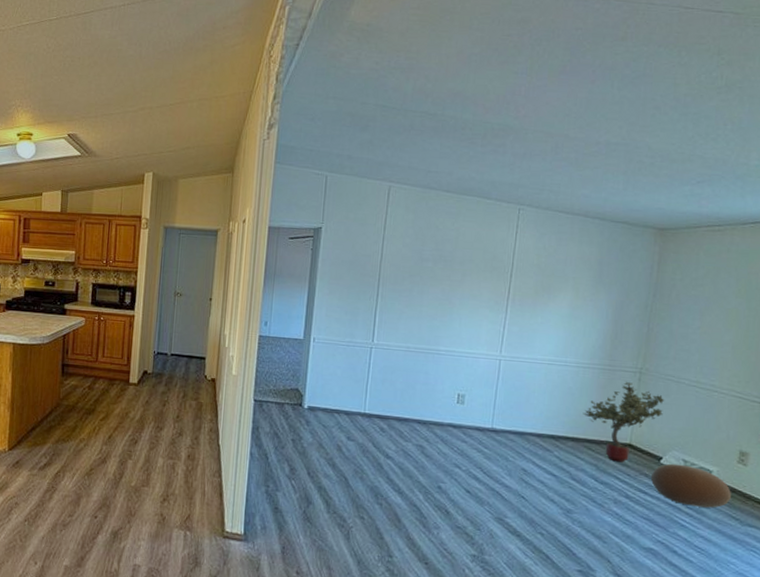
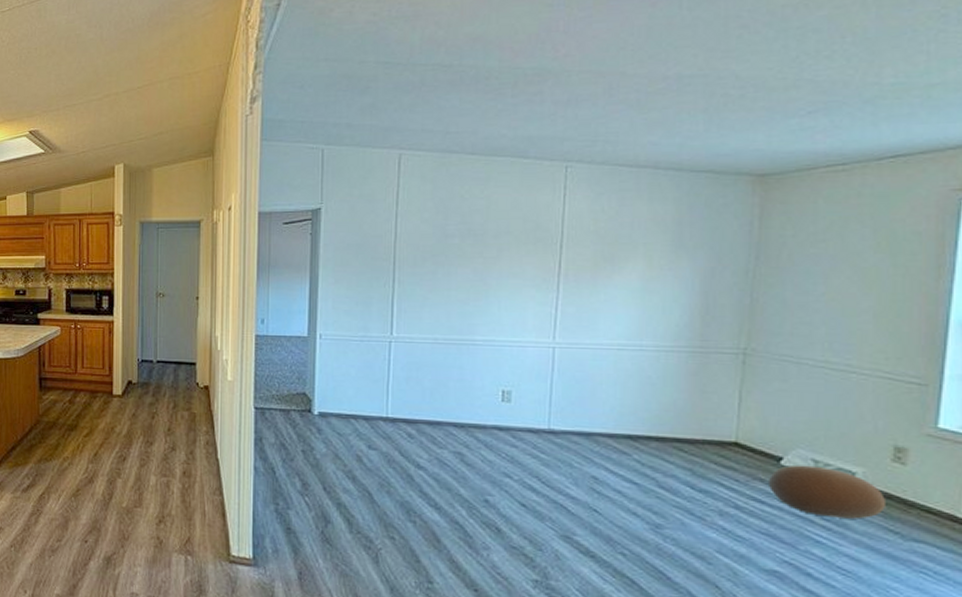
potted tree: present [582,381,665,463] -> none [668,365,782,465]

